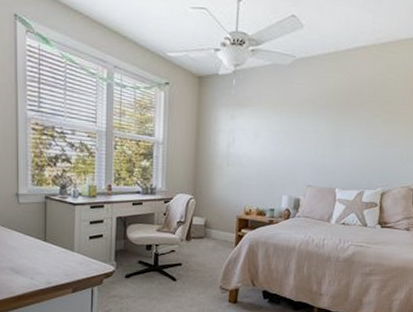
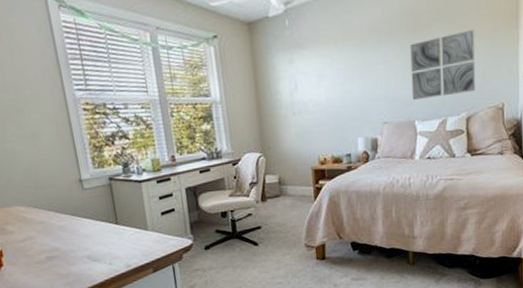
wall art: none [336,116,397,171] -> present [410,29,476,100]

